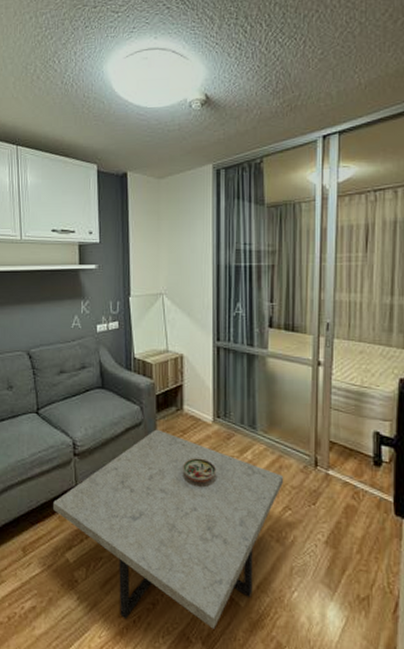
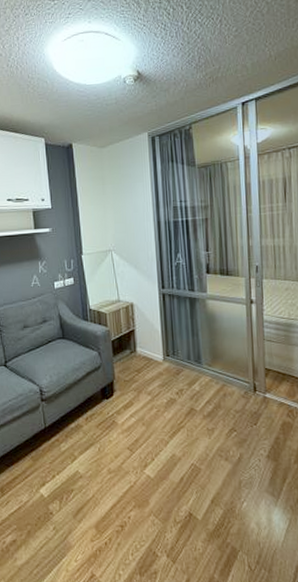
coffee table: present [53,429,284,629] -> none [26,371,229,543]
decorative bowl: present [182,458,217,483] -> none [138,393,170,416]

